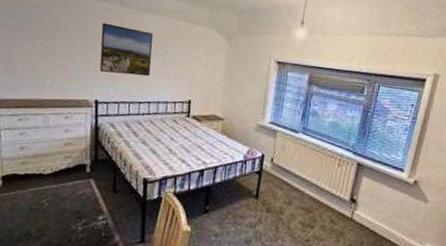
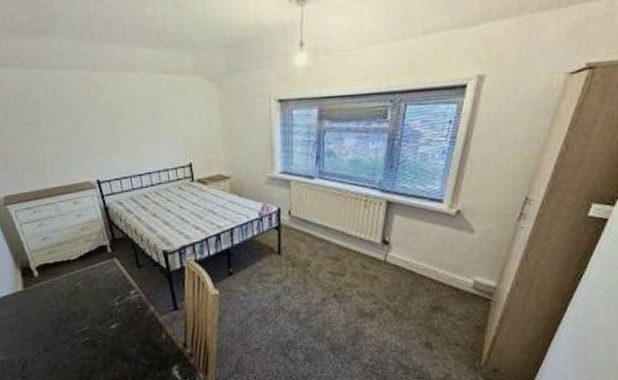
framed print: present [99,23,154,77] -> none [81,94,143,149]

